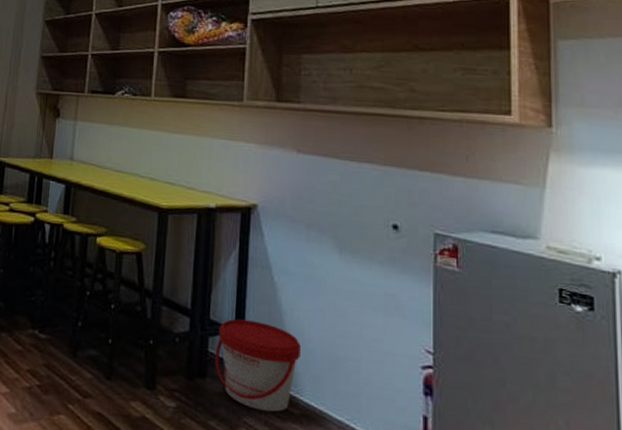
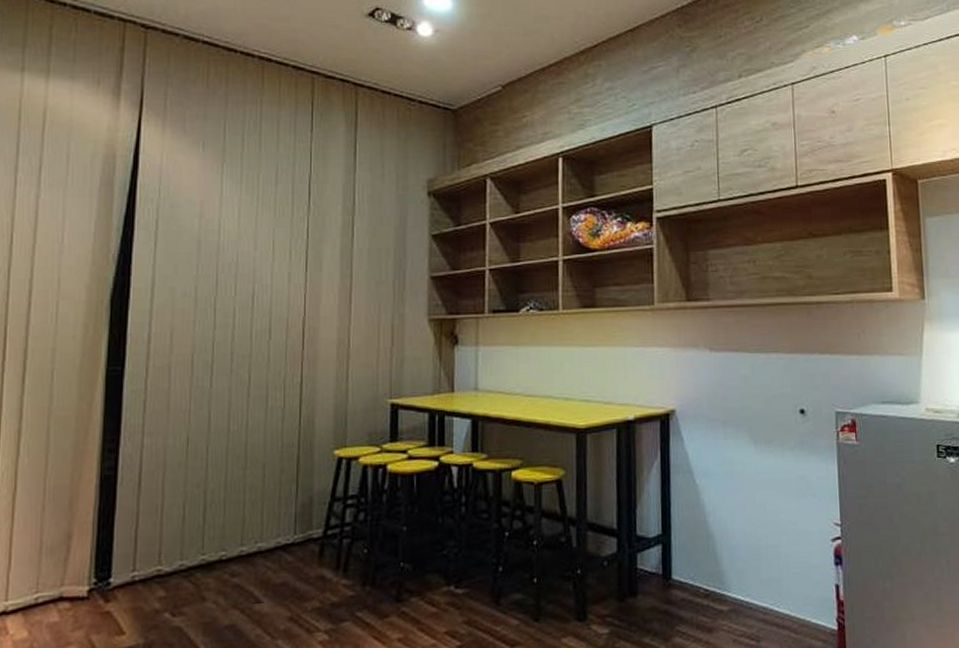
bucket: present [215,319,300,412] -> none [644,527,725,616]

